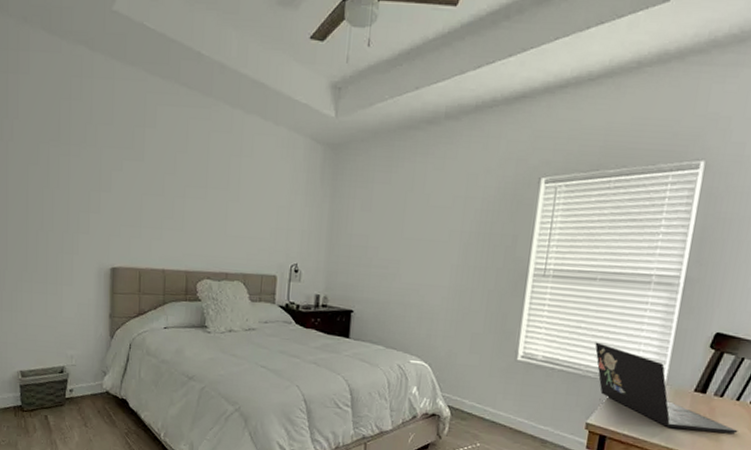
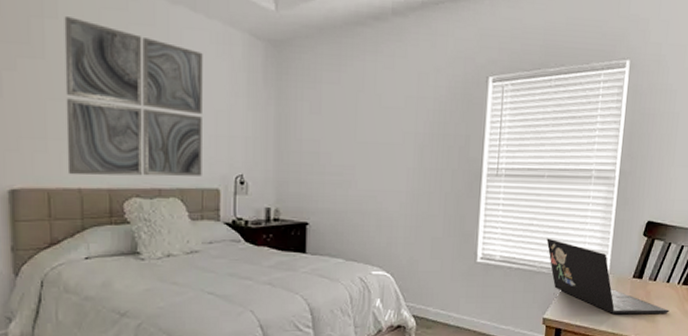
wall art: none [155,126,270,264] -> present [64,17,203,177]

